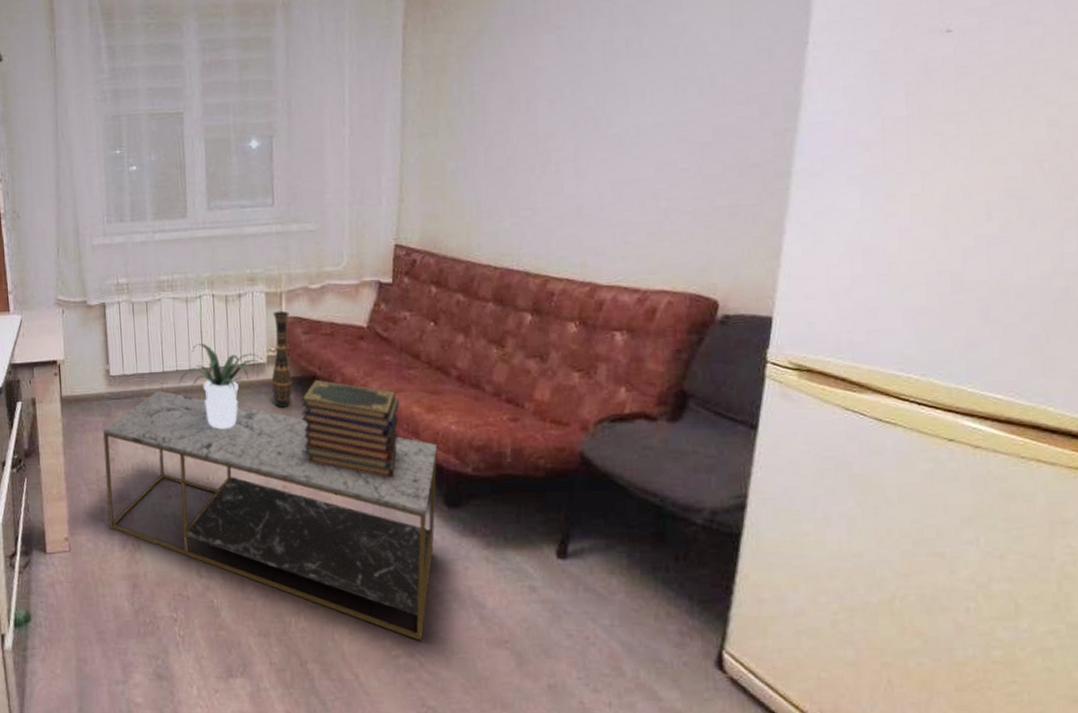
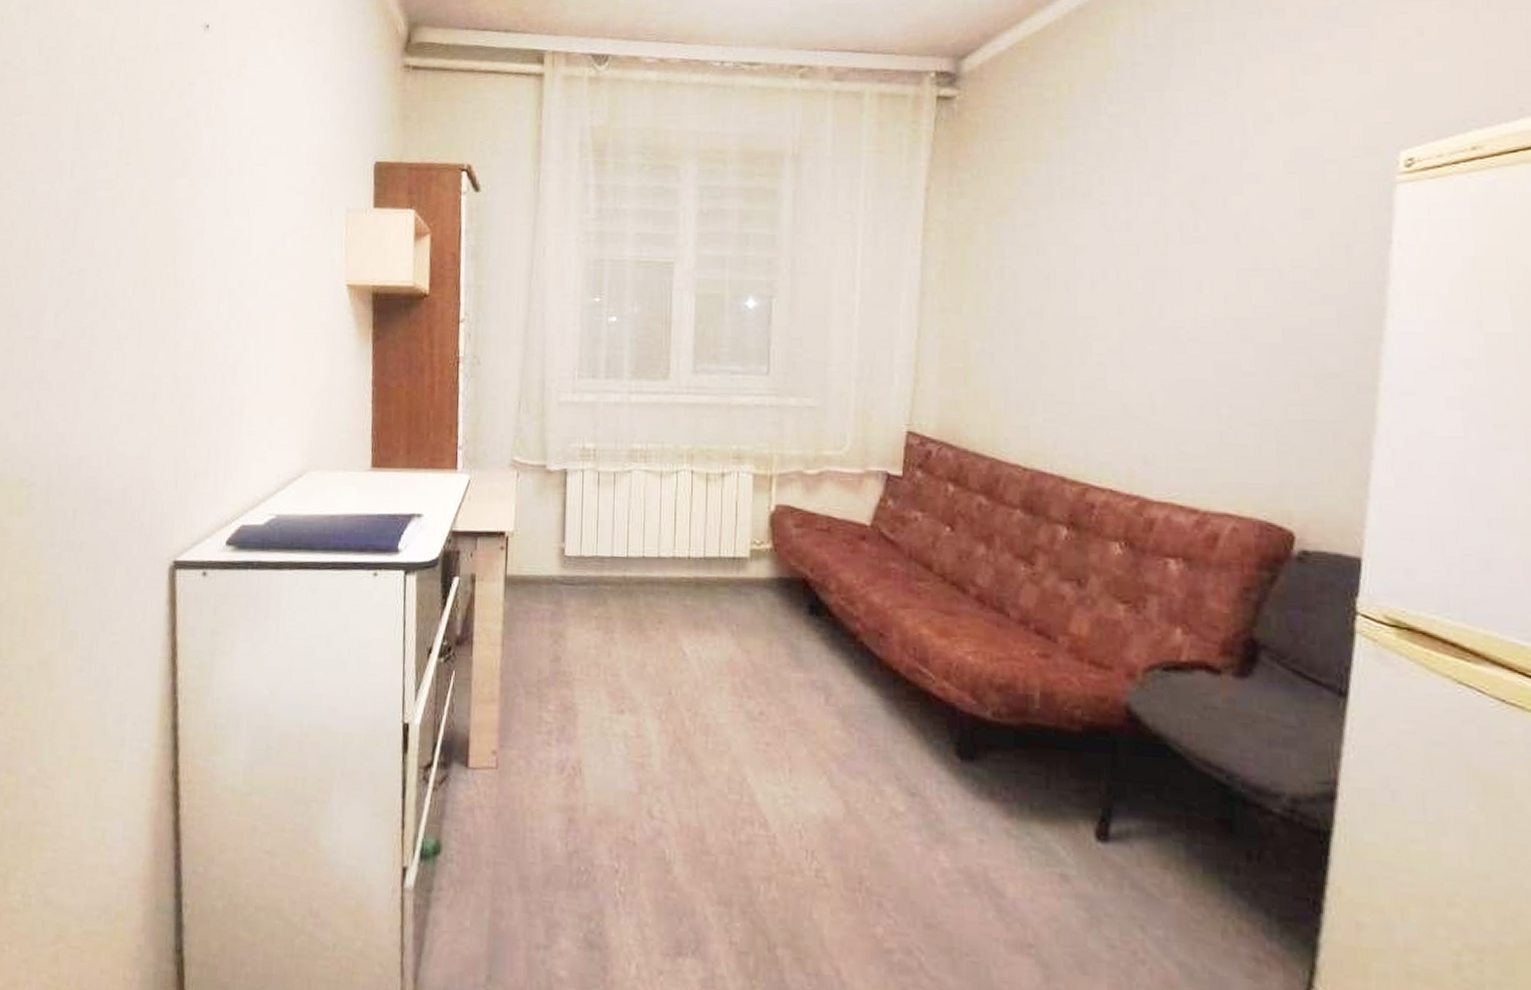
coffee table: present [103,391,438,641] -> none [547,579,950,933]
potted plant: present [178,344,263,430] -> none [644,527,745,634]
decorative vase: present [271,310,293,409] -> none [754,497,780,615]
book stack: present [301,379,399,479] -> none [786,583,905,716]

